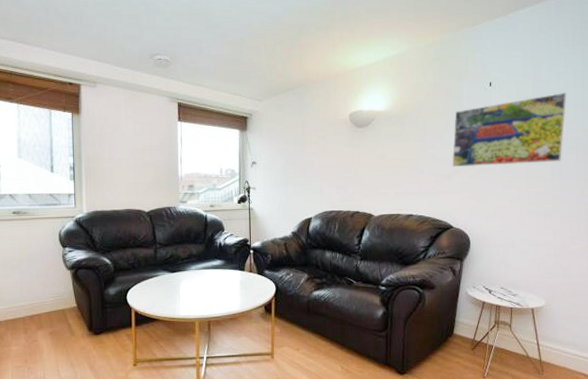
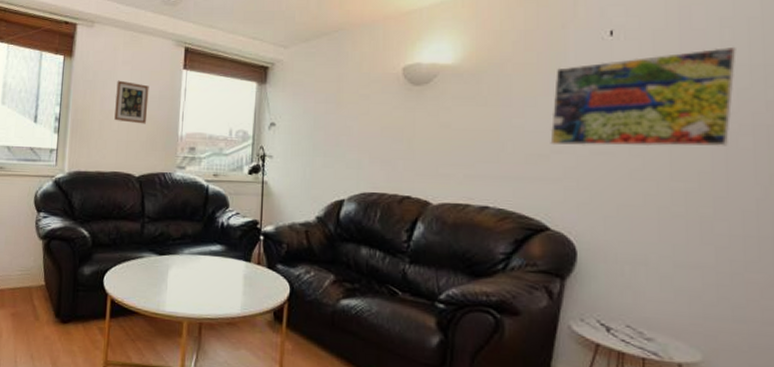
picture frame: none [122,132,151,169] -> present [114,80,149,124]

